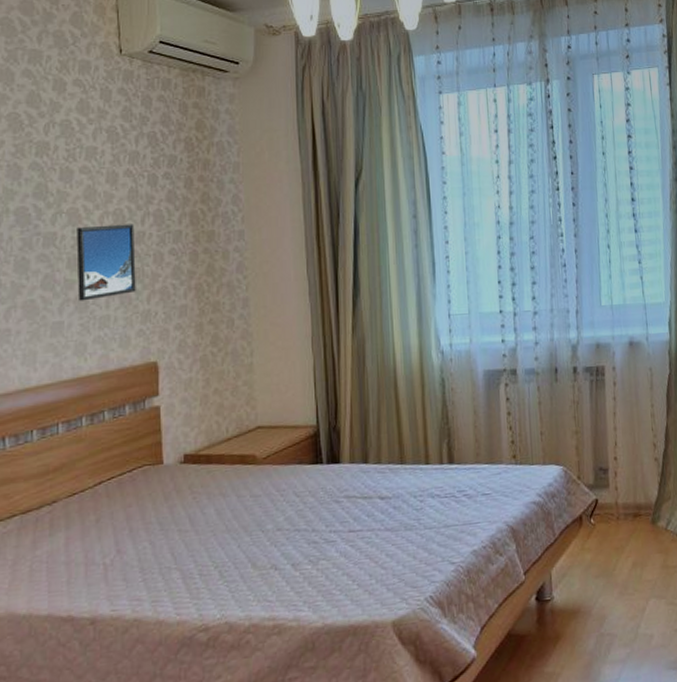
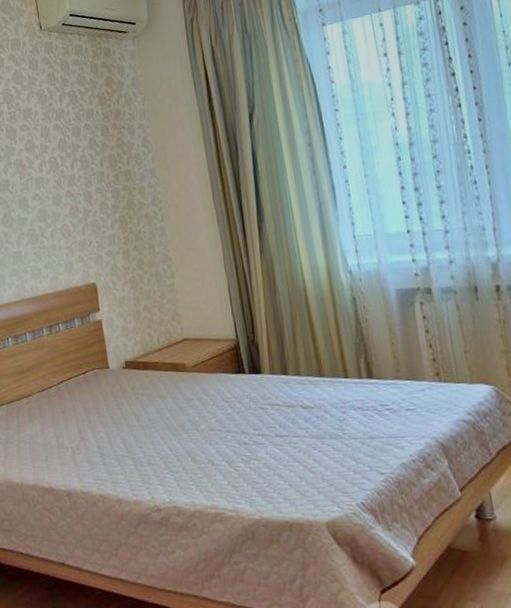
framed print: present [76,224,136,301] -> none [23,169,73,235]

